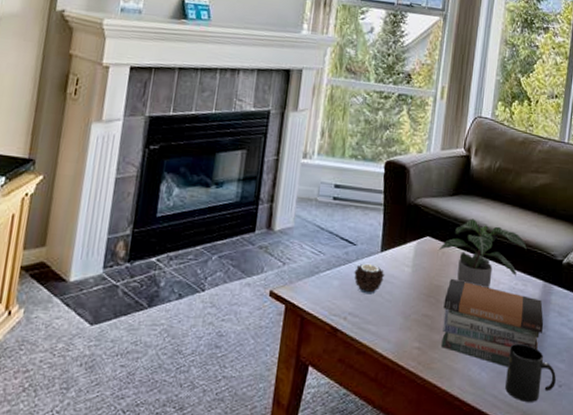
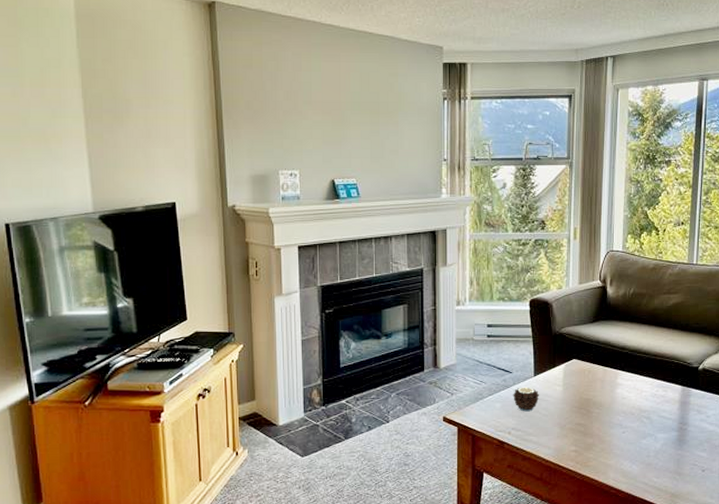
potted plant: present [439,218,527,289] -> none [585,340,665,397]
book stack: present [441,278,544,367] -> none [594,391,685,460]
mug: present [505,343,556,402] -> none [654,439,699,486]

